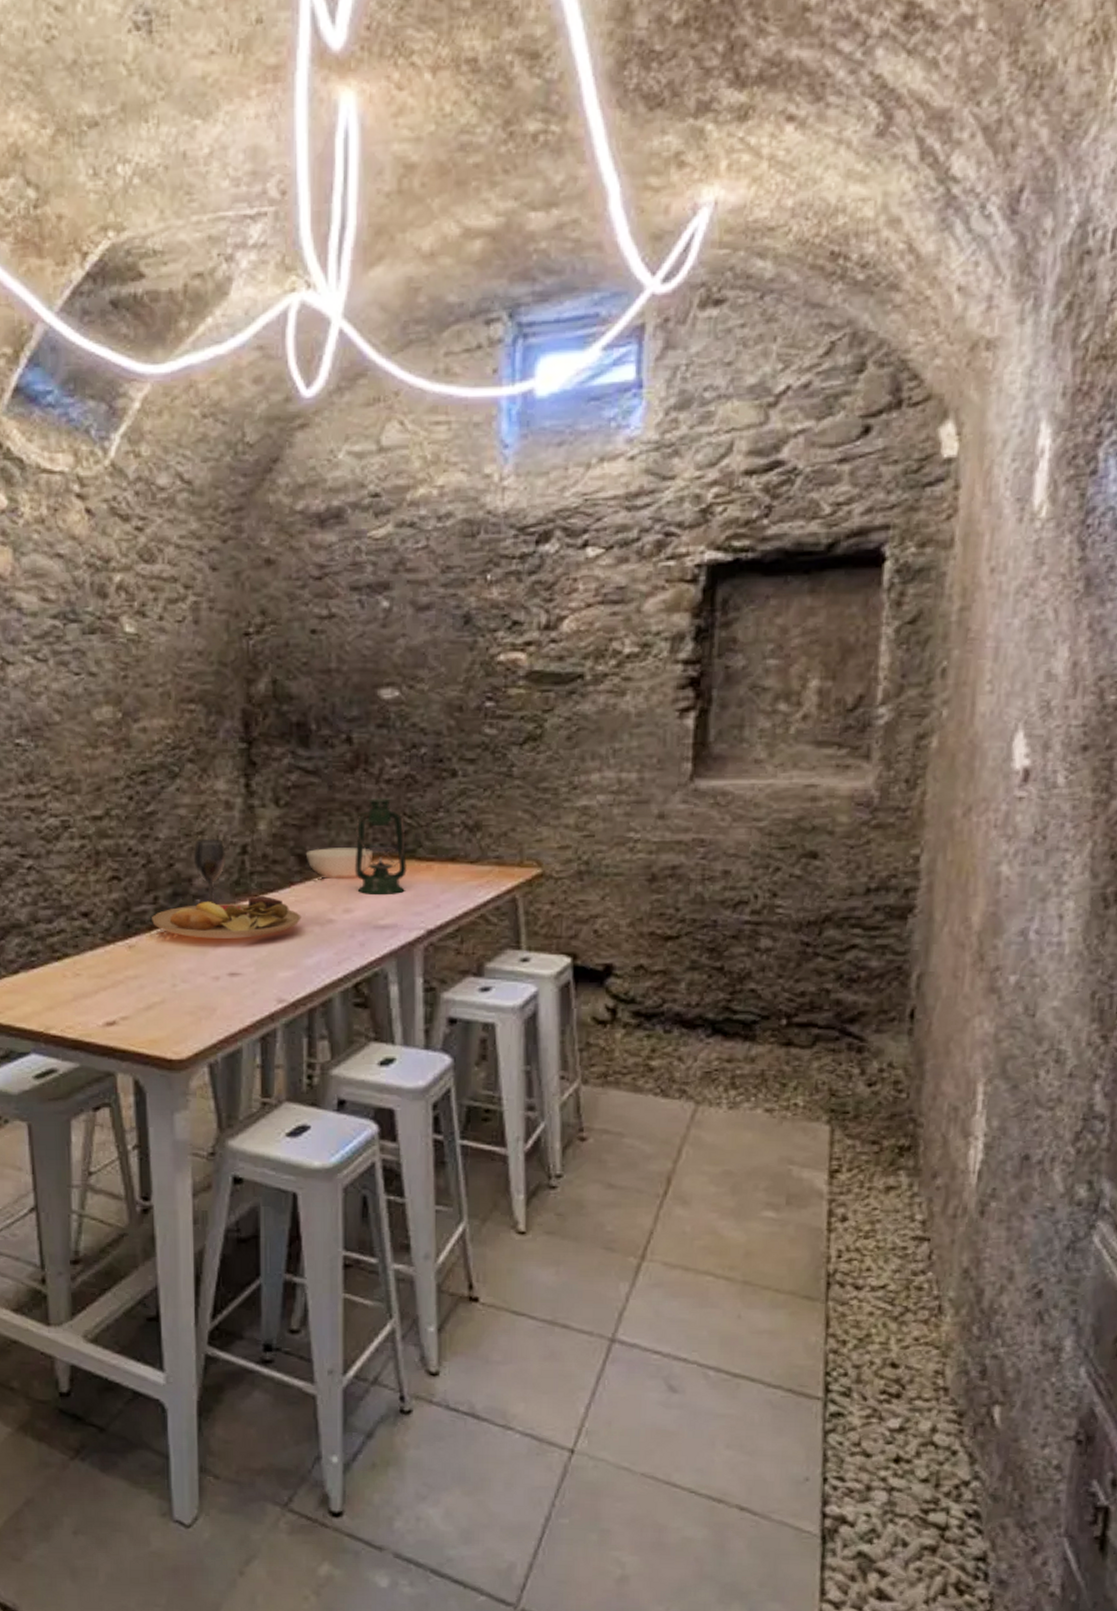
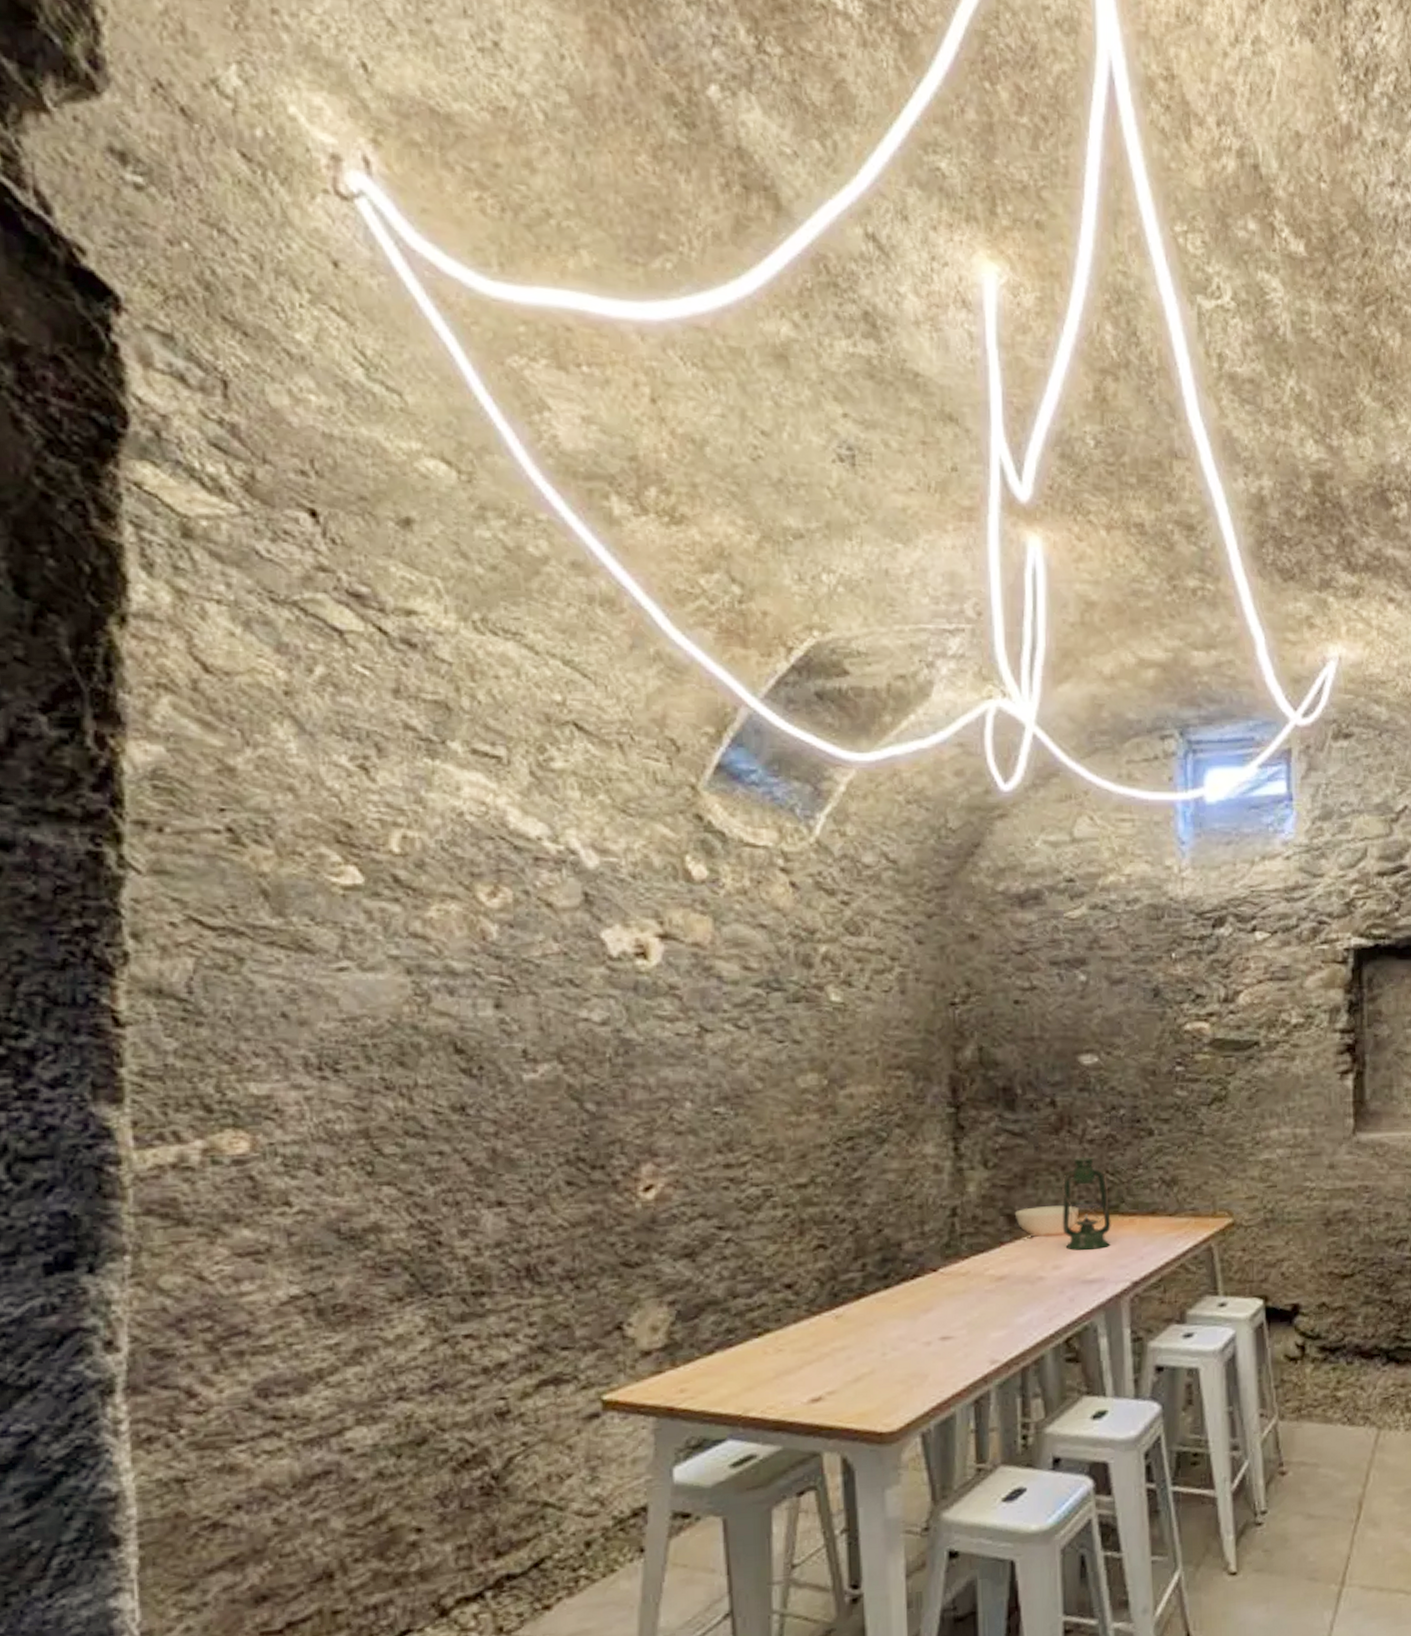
platter: present [152,895,301,938] -> none [860,1256,1012,1304]
wine glass: present [193,839,225,903] -> none [902,1203,935,1267]

